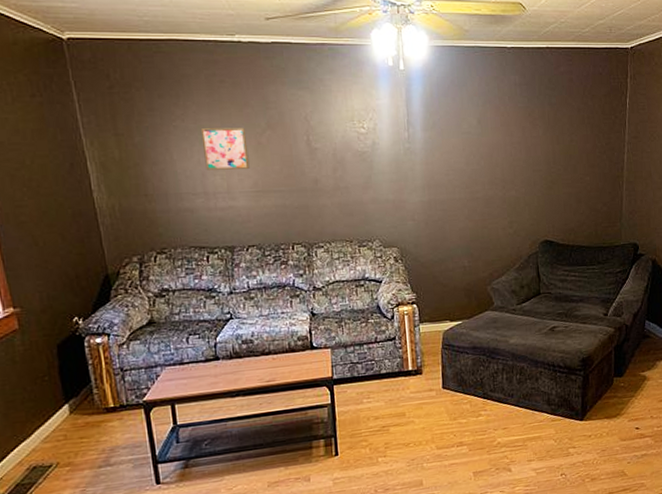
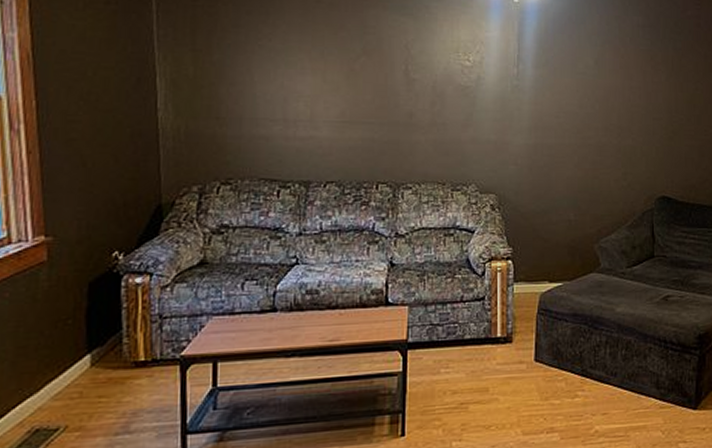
wall art: present [200,127,250,170] -> none [288,50,339,96]

